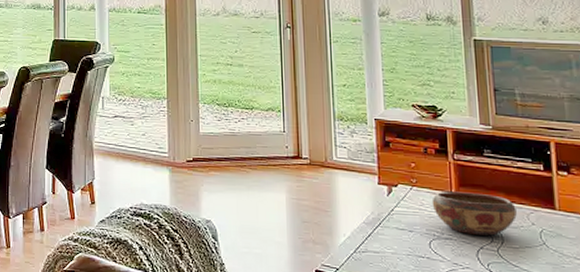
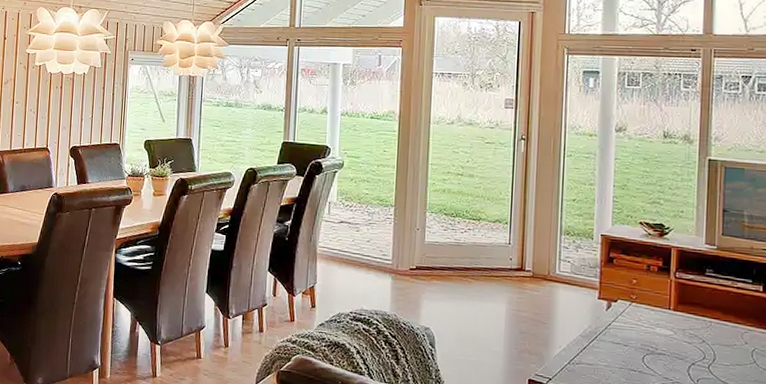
decorative bowl: present [431,191,517,236] -> none [649,308,731,353]

